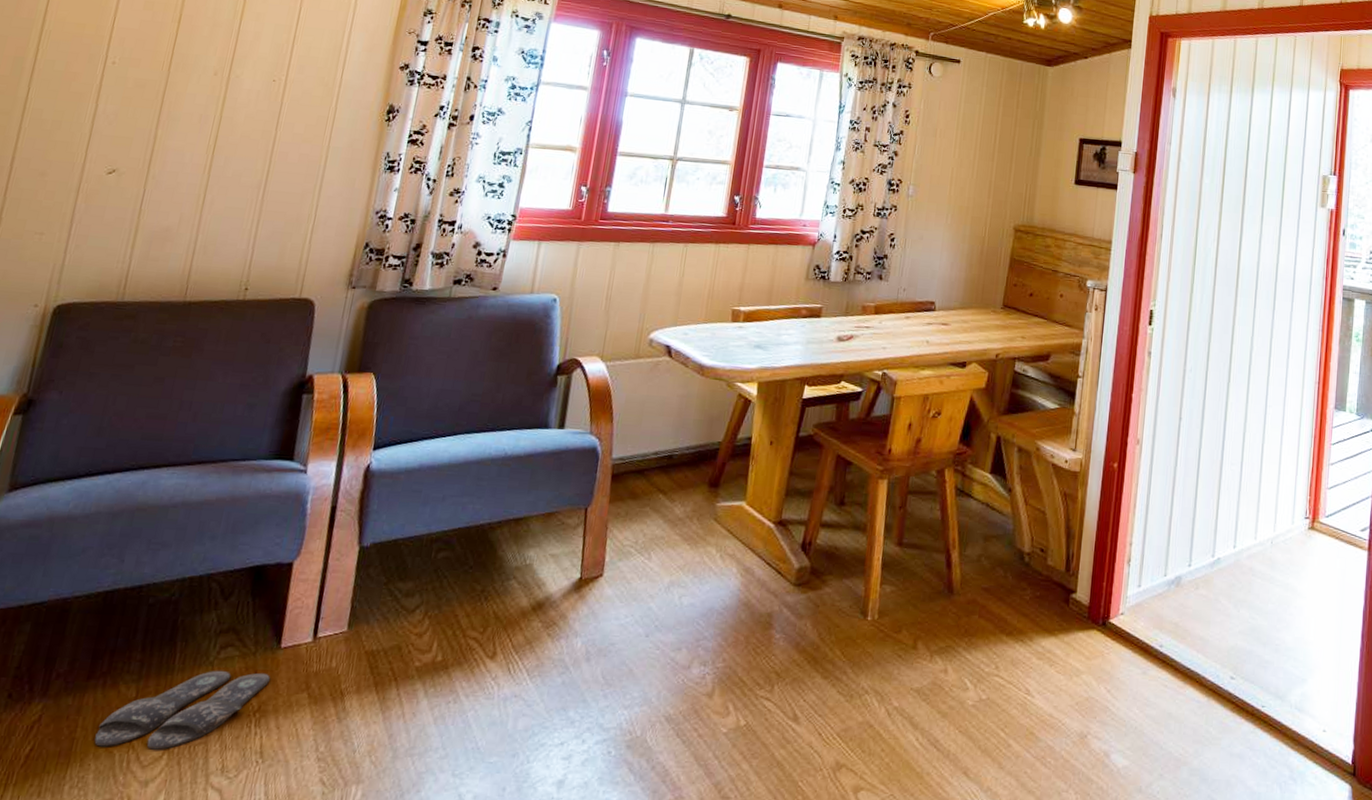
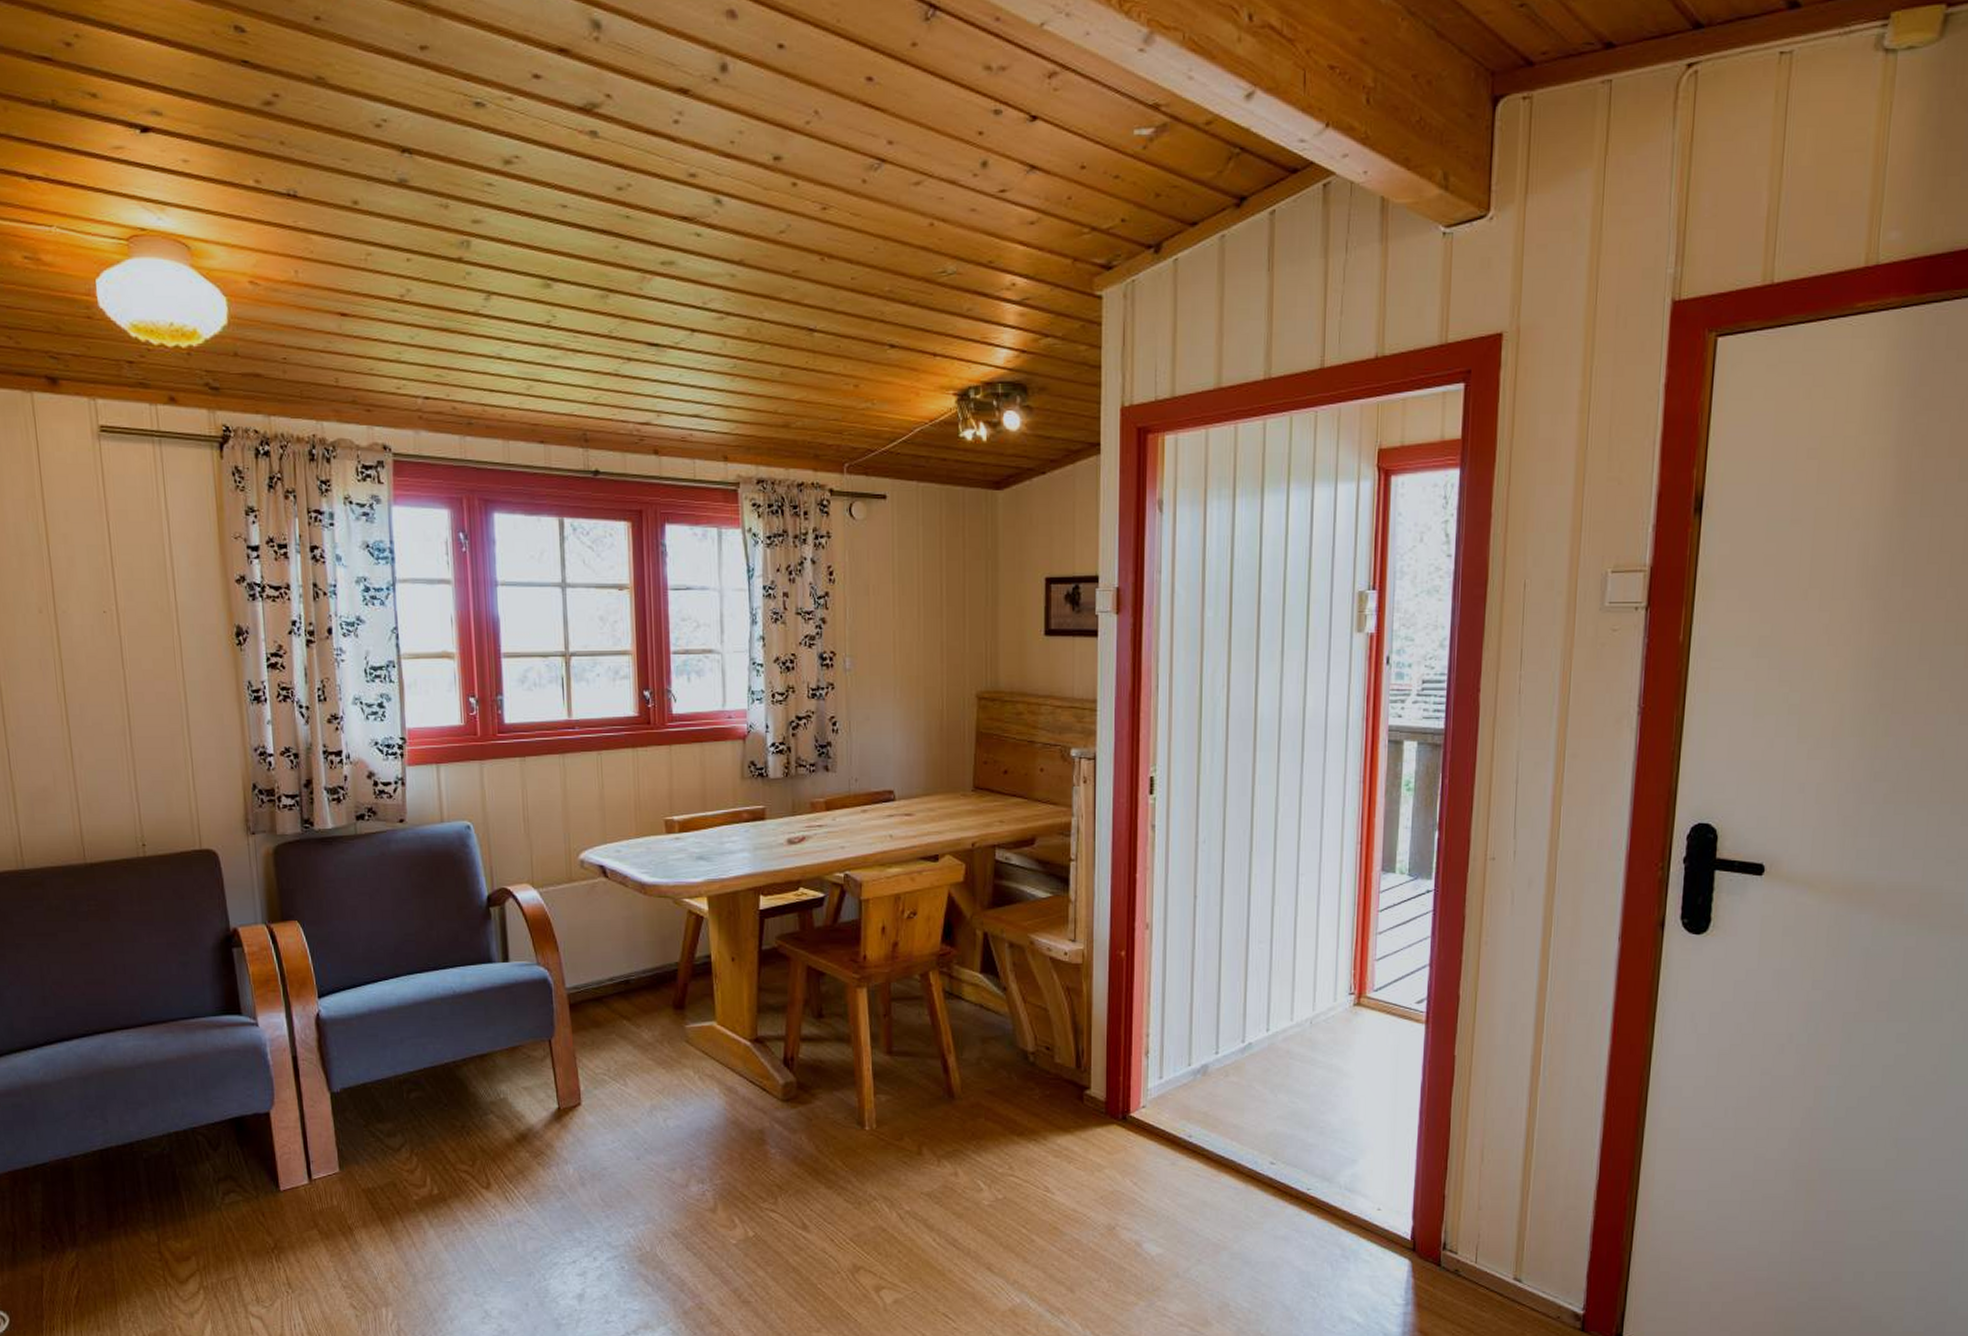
slippers: present [94,670,270,750] -> none [132,1214,278,1286]

